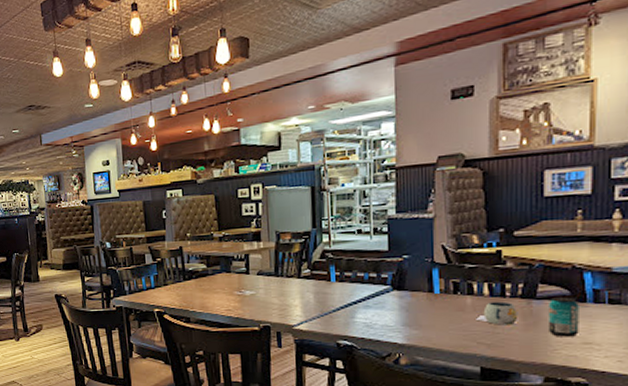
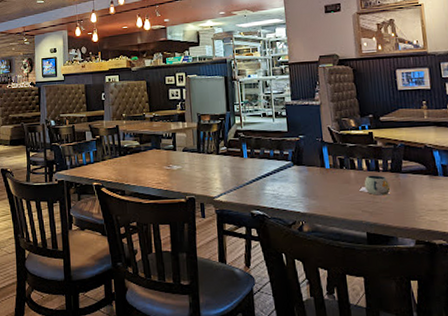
beverage can: present [547,297,579,337] -> none [411,171,436,205]

